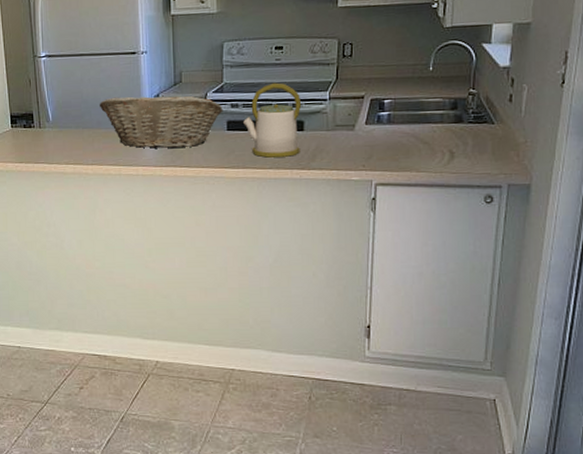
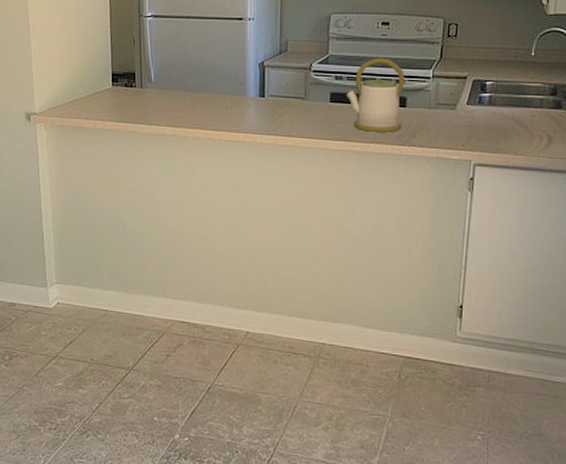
fruit basket: present [99,95,223,149] -> none [202,62,327,116]

